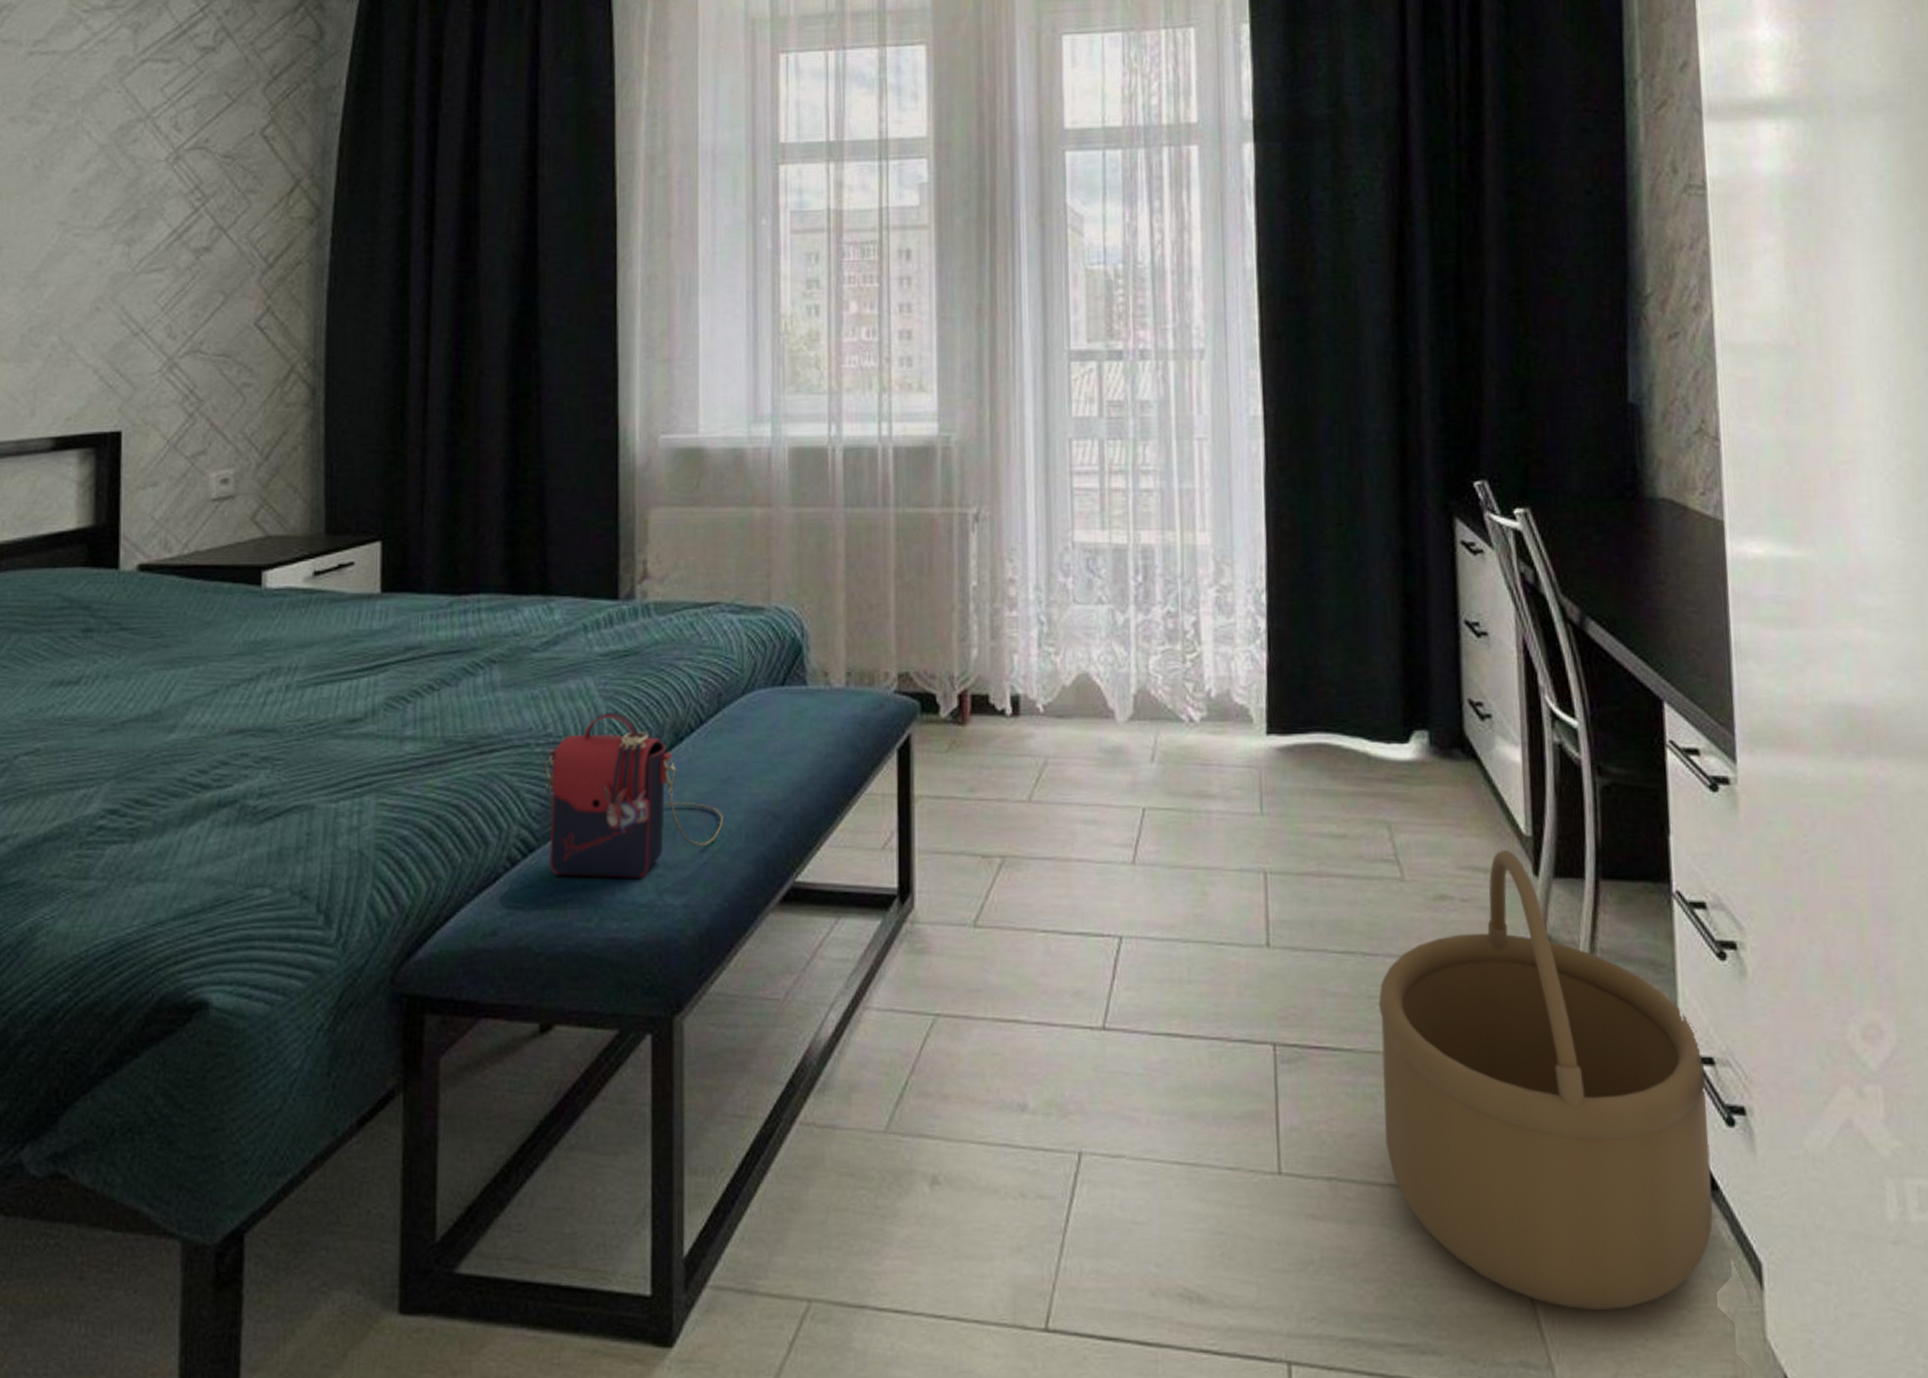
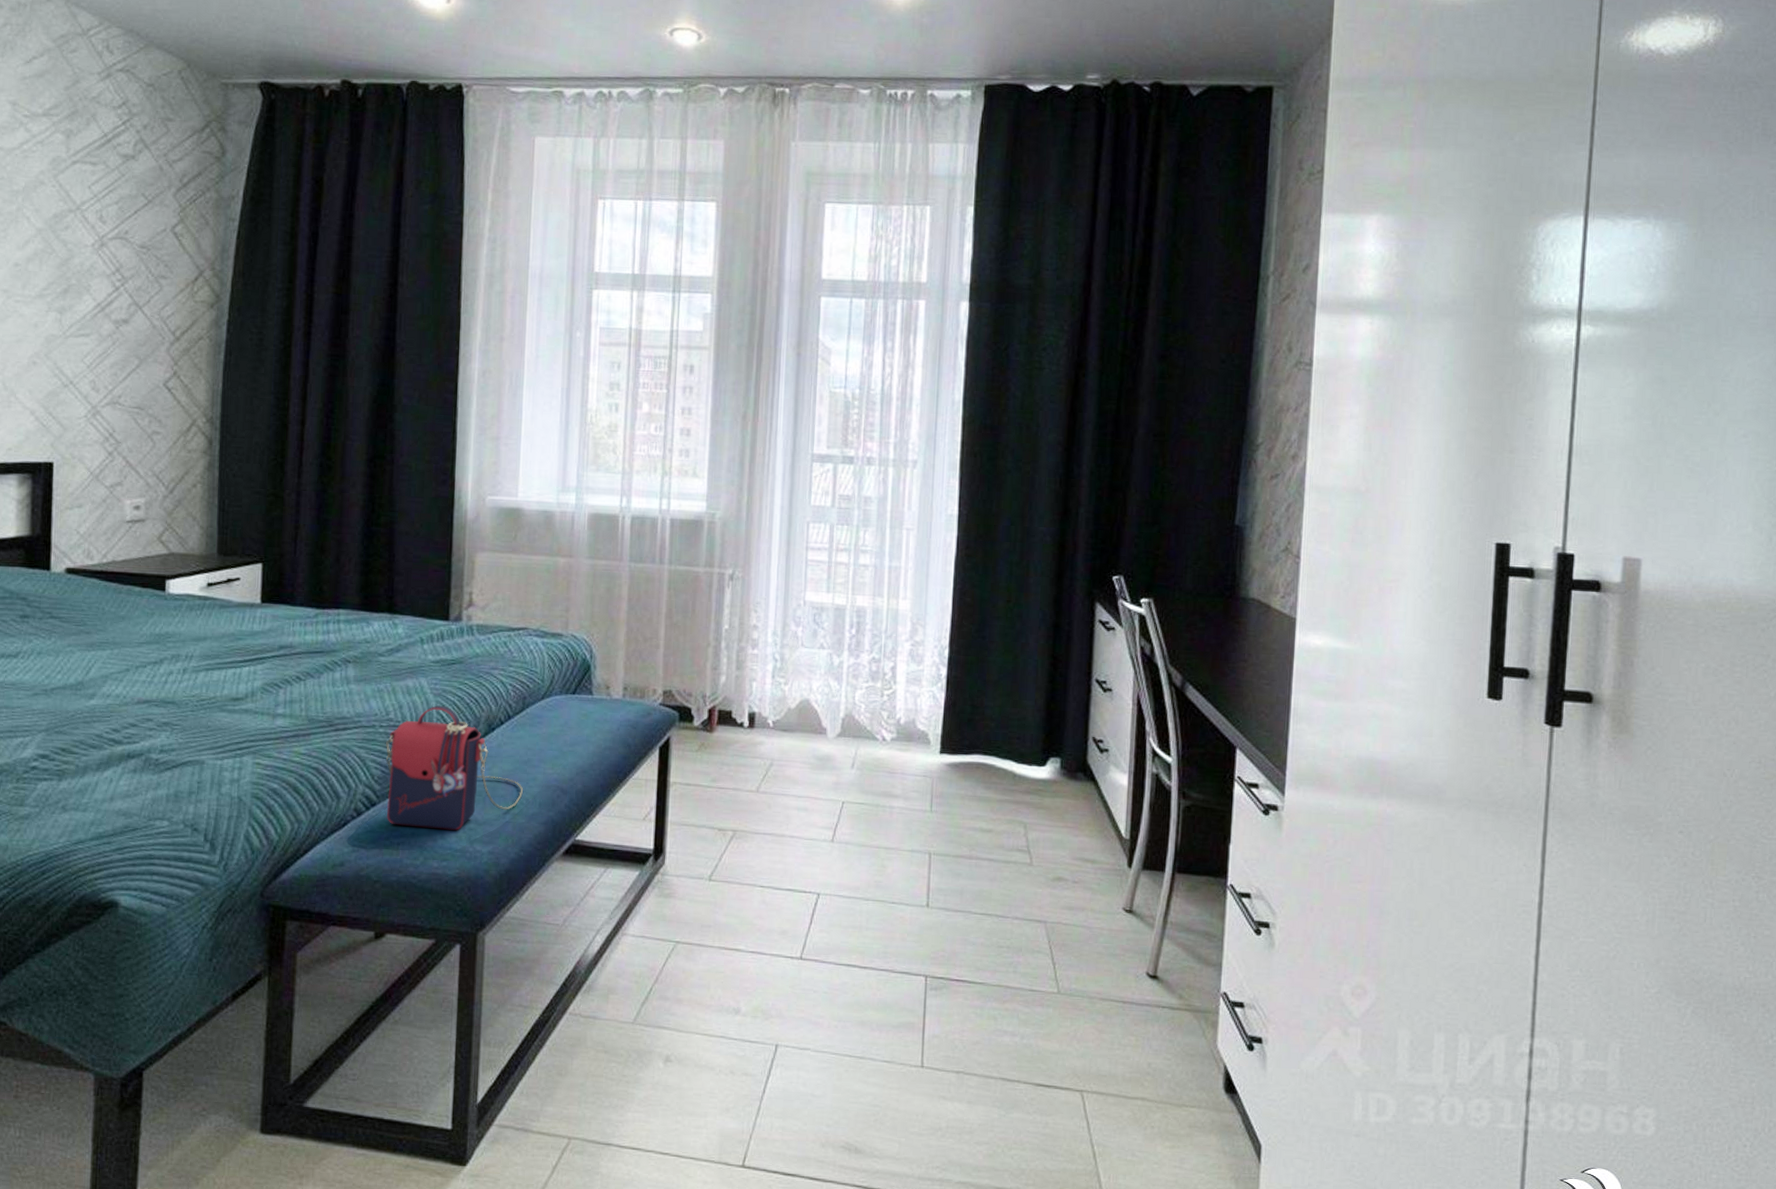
basket: present [1379,849,1713,1311] -> none [1000,847,1237,1172]

